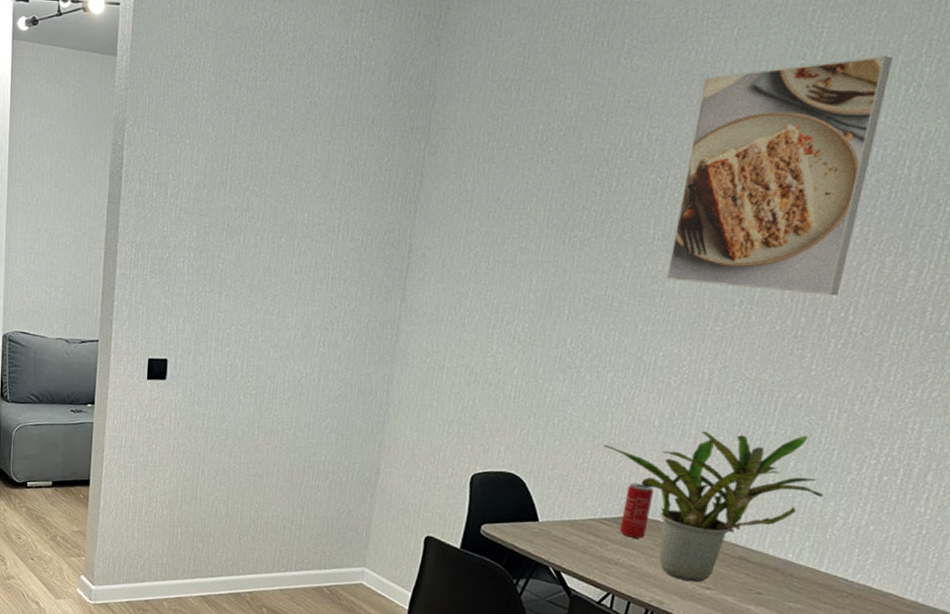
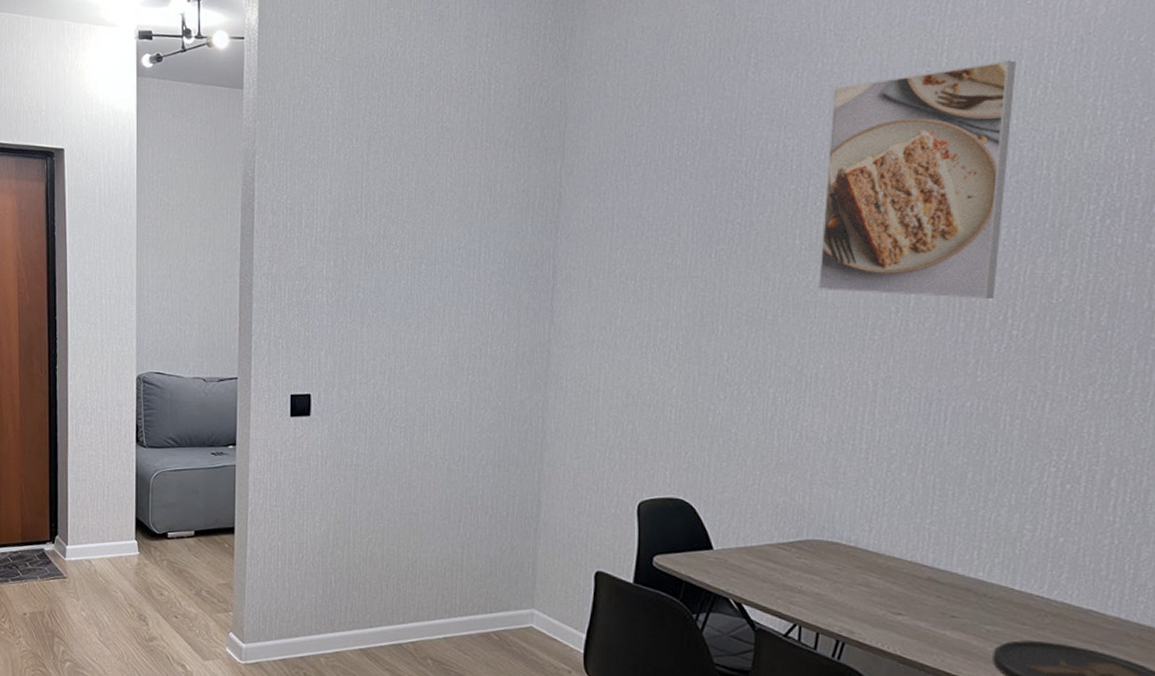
potted plant: present [602,431,824,583] -> none [771,445,1007,608]
beverage can: present [620,483,654,539] -> none [800,503,830,563]

